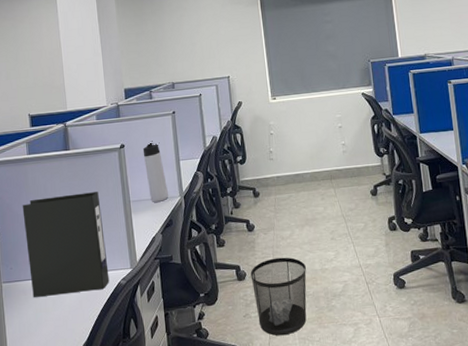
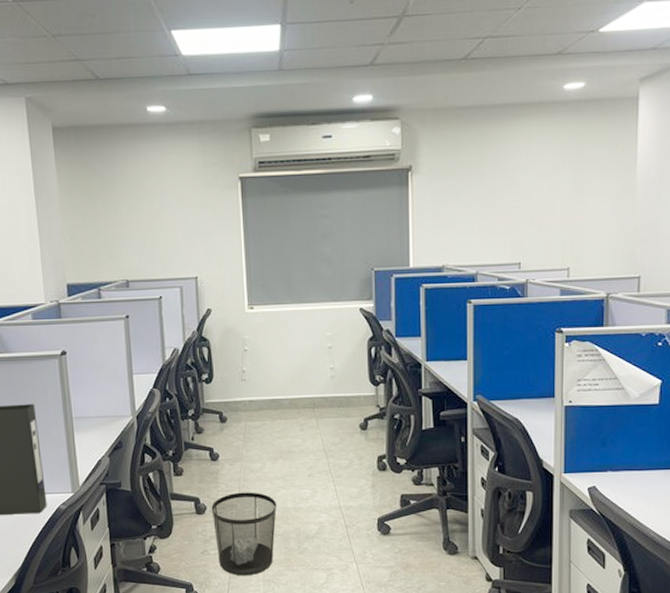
thermos bottle: present [142,141,169,203] -> none [88,349,119,422]

